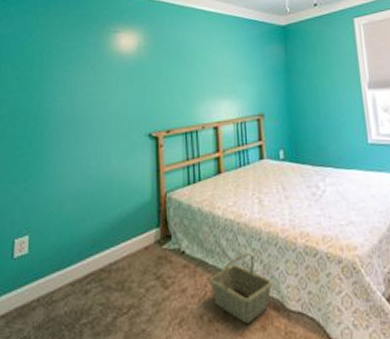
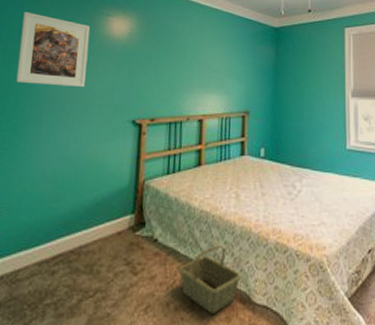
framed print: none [33,37,100,108] -> present [16,12,91,88]

